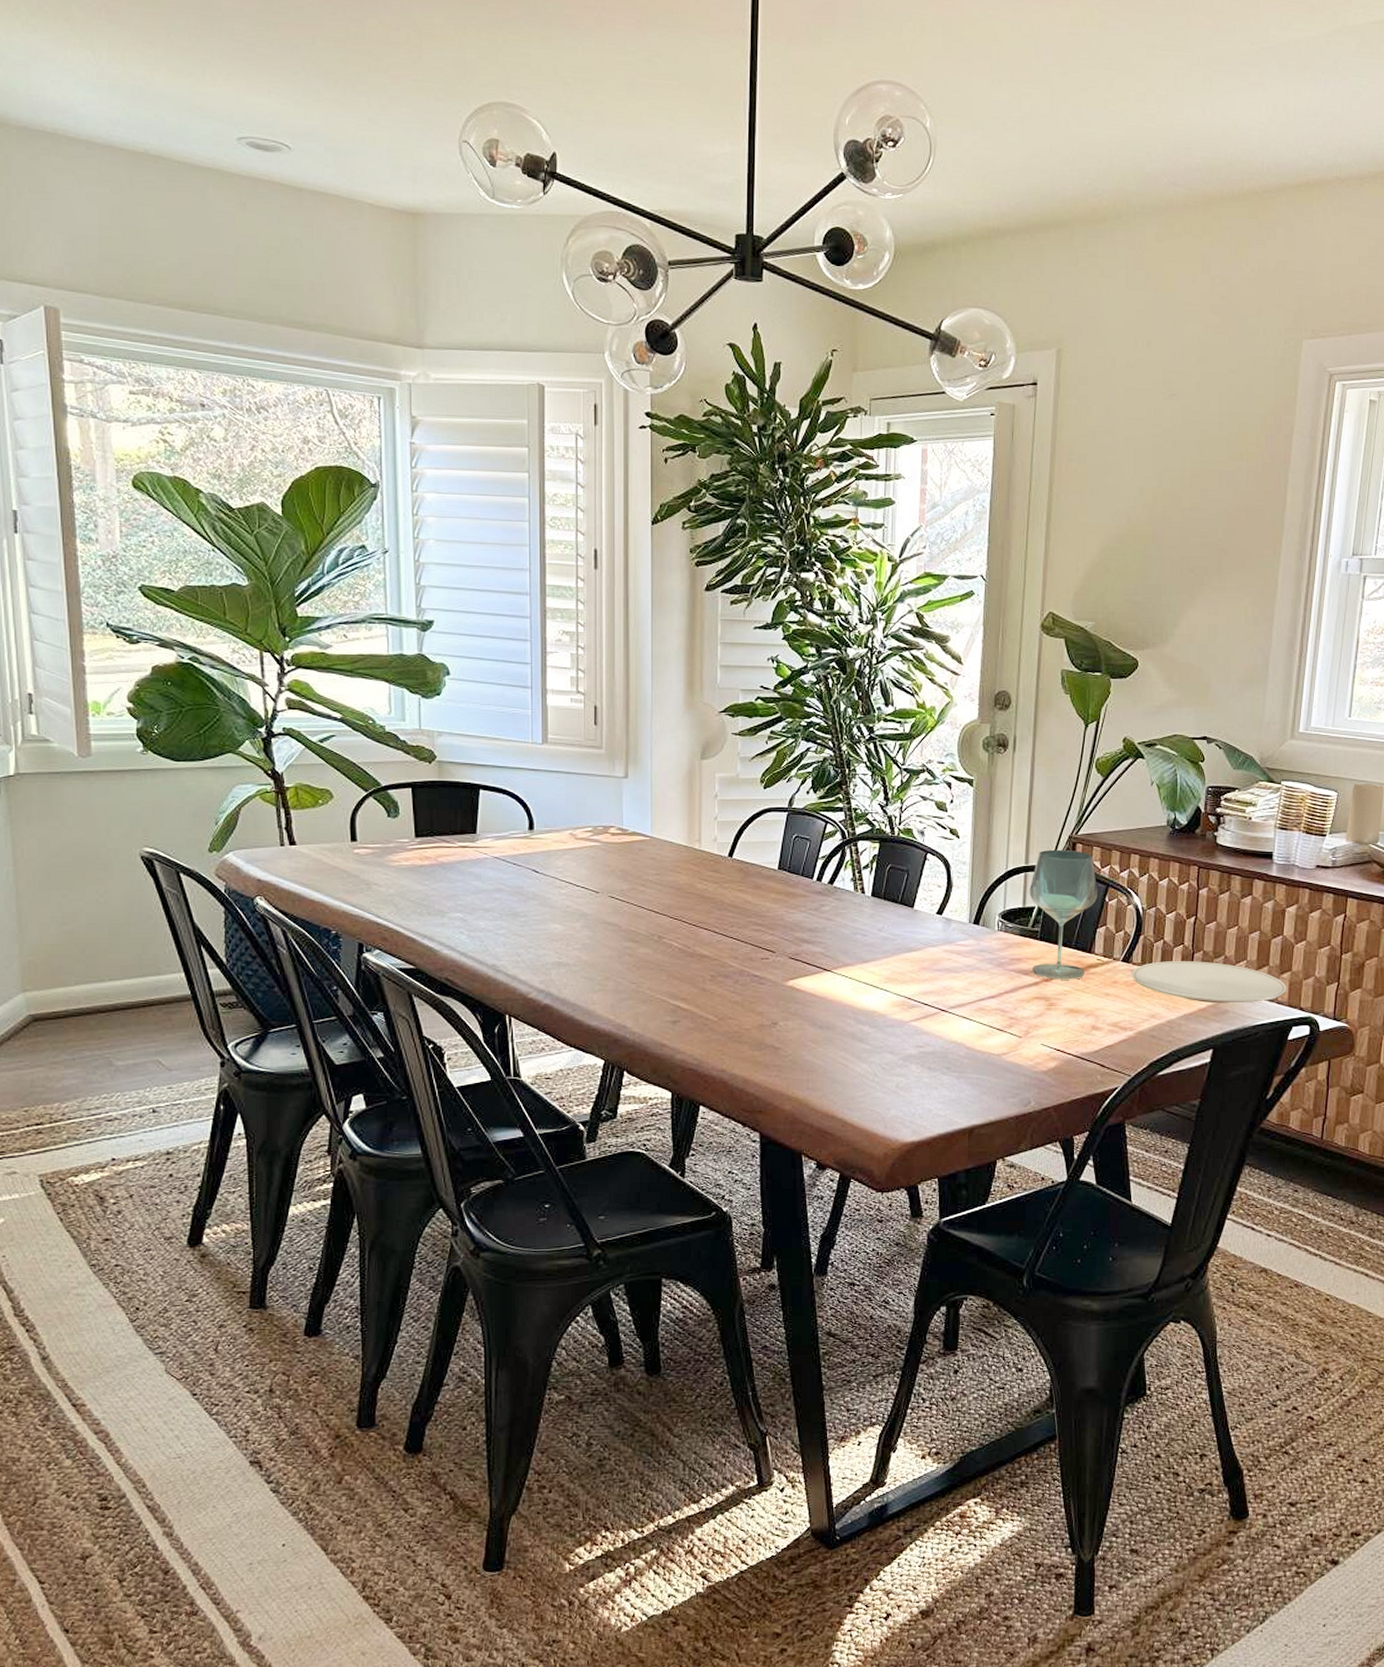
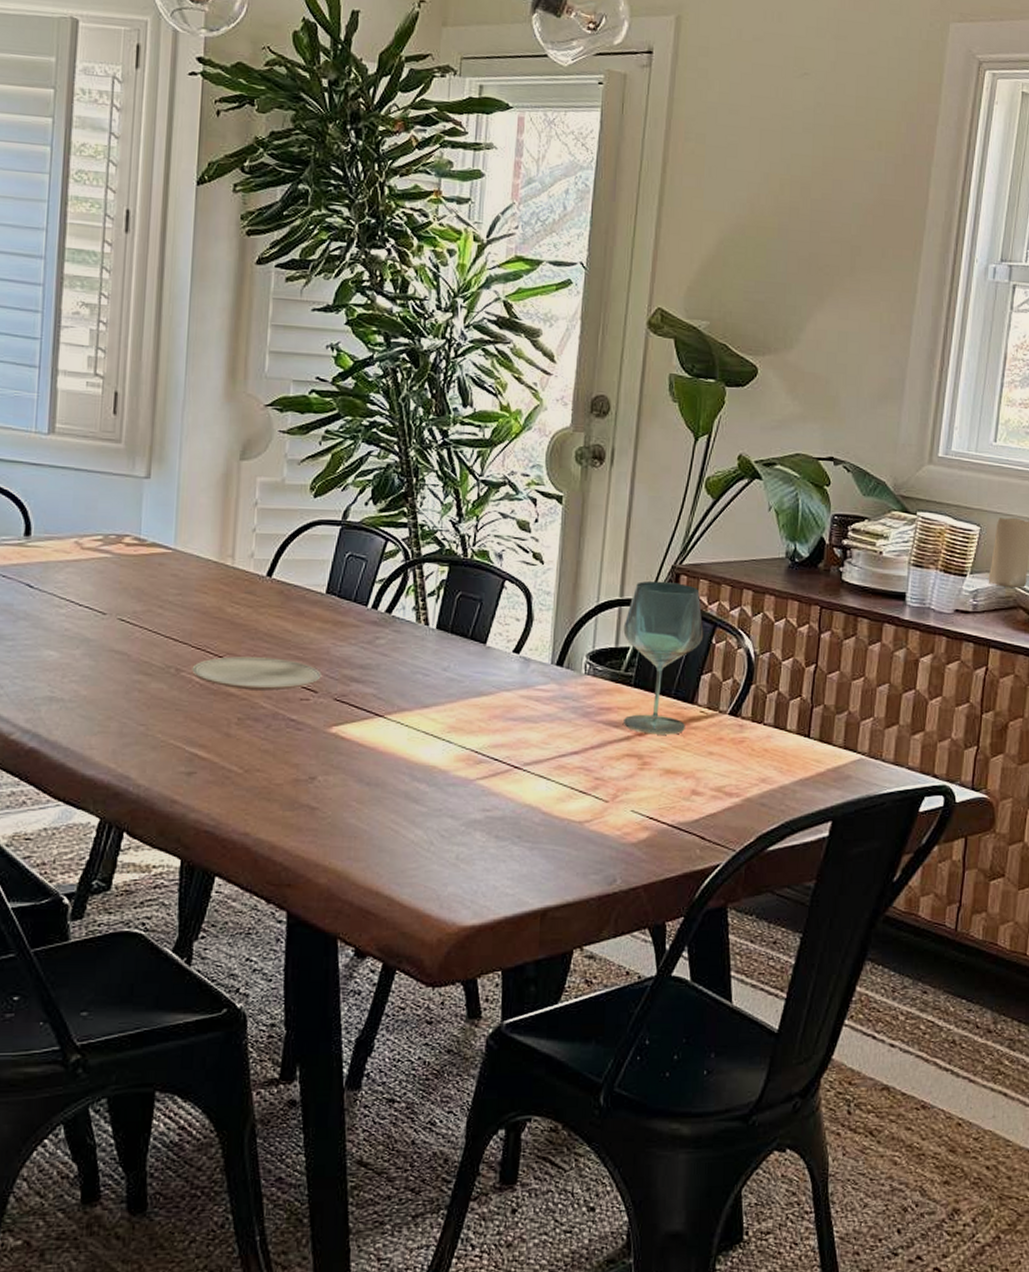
plate: none [671,925,778,952] -> present [192,656,322,691]
plate: present [1132,961,1287,1004] -> none [740,716,919,768]

